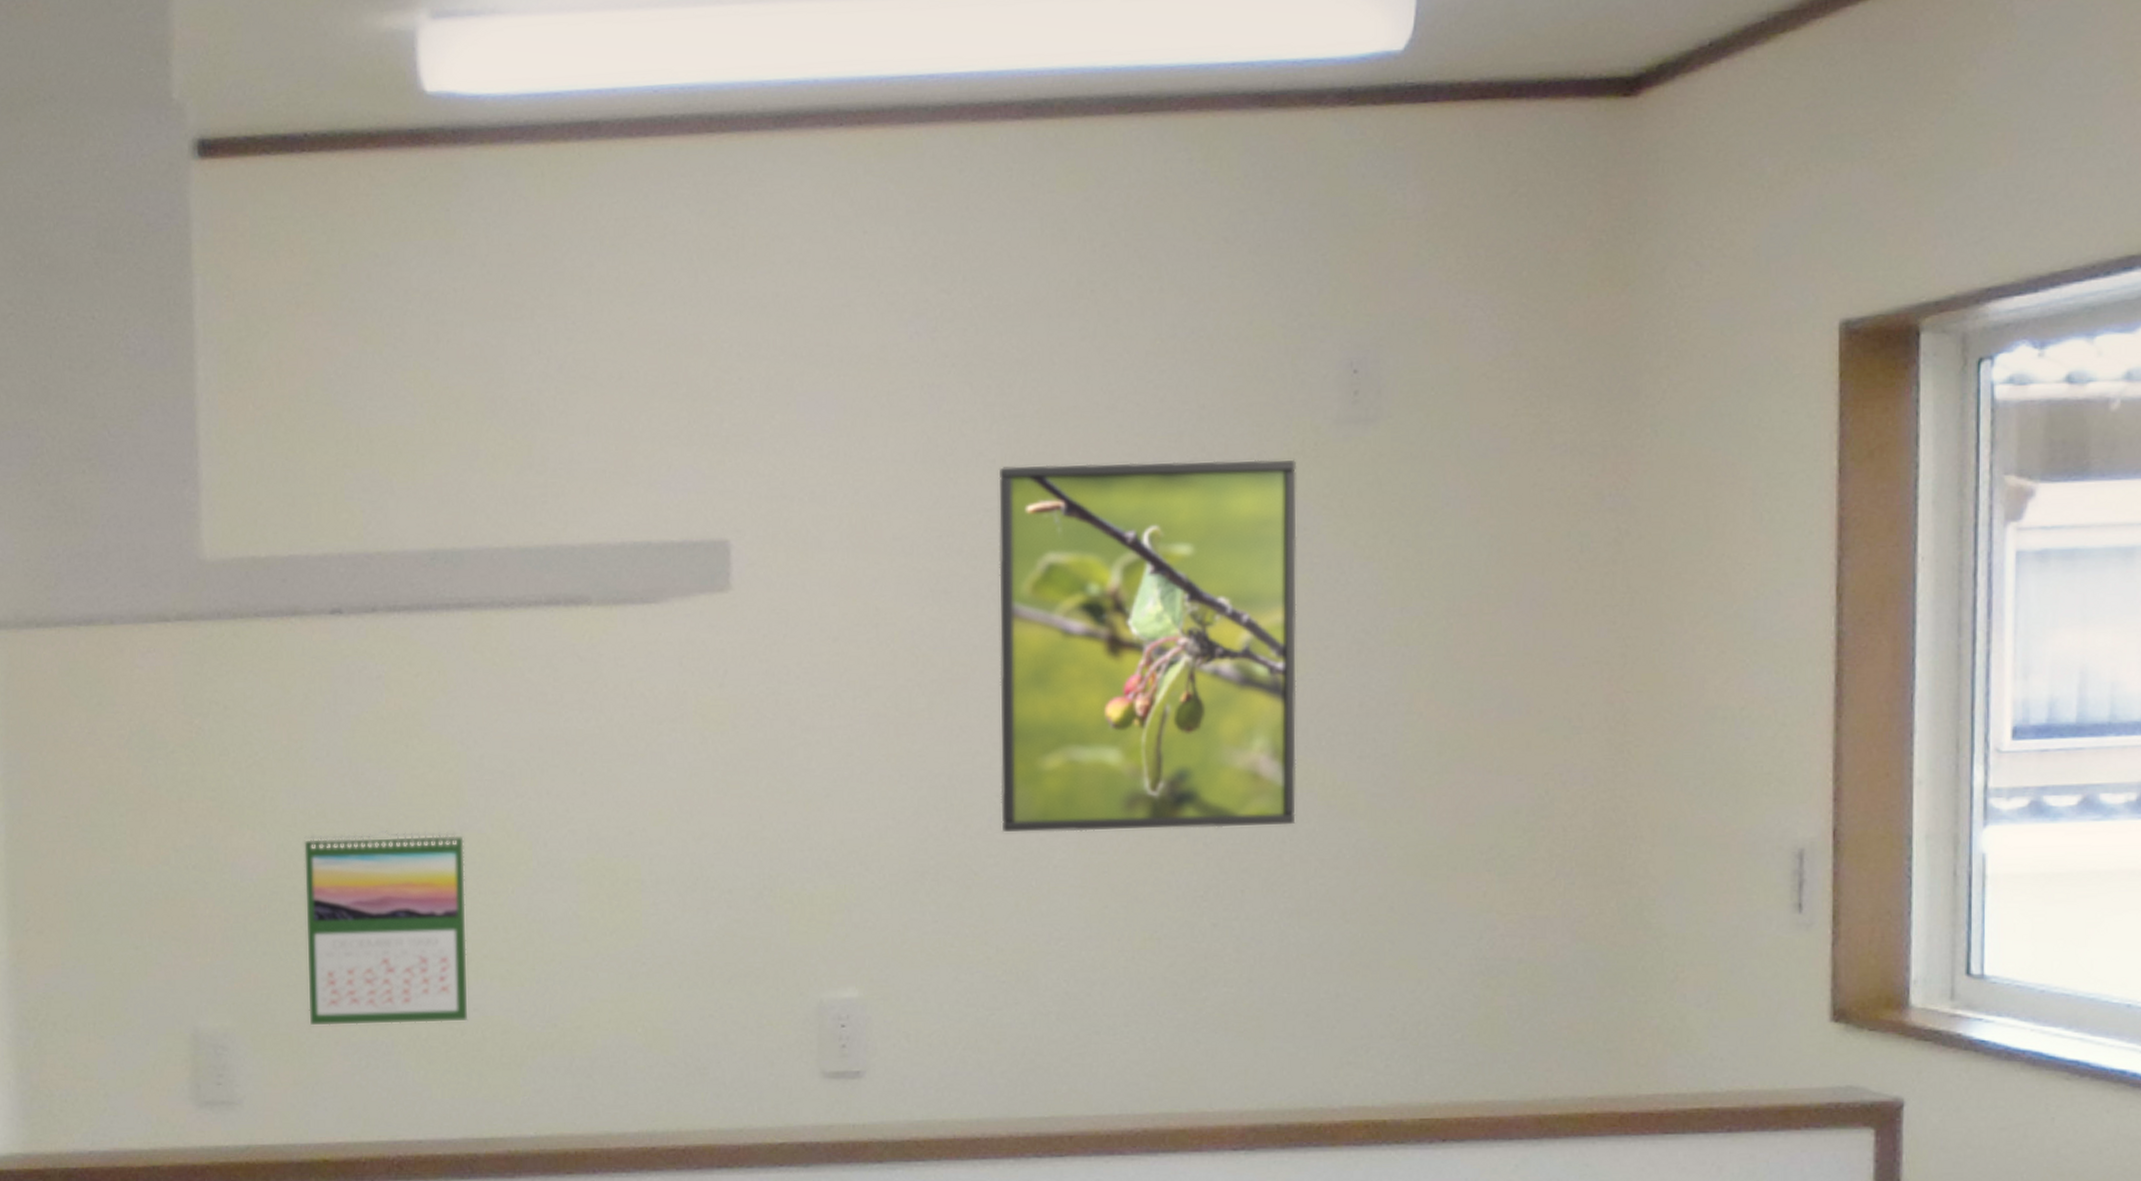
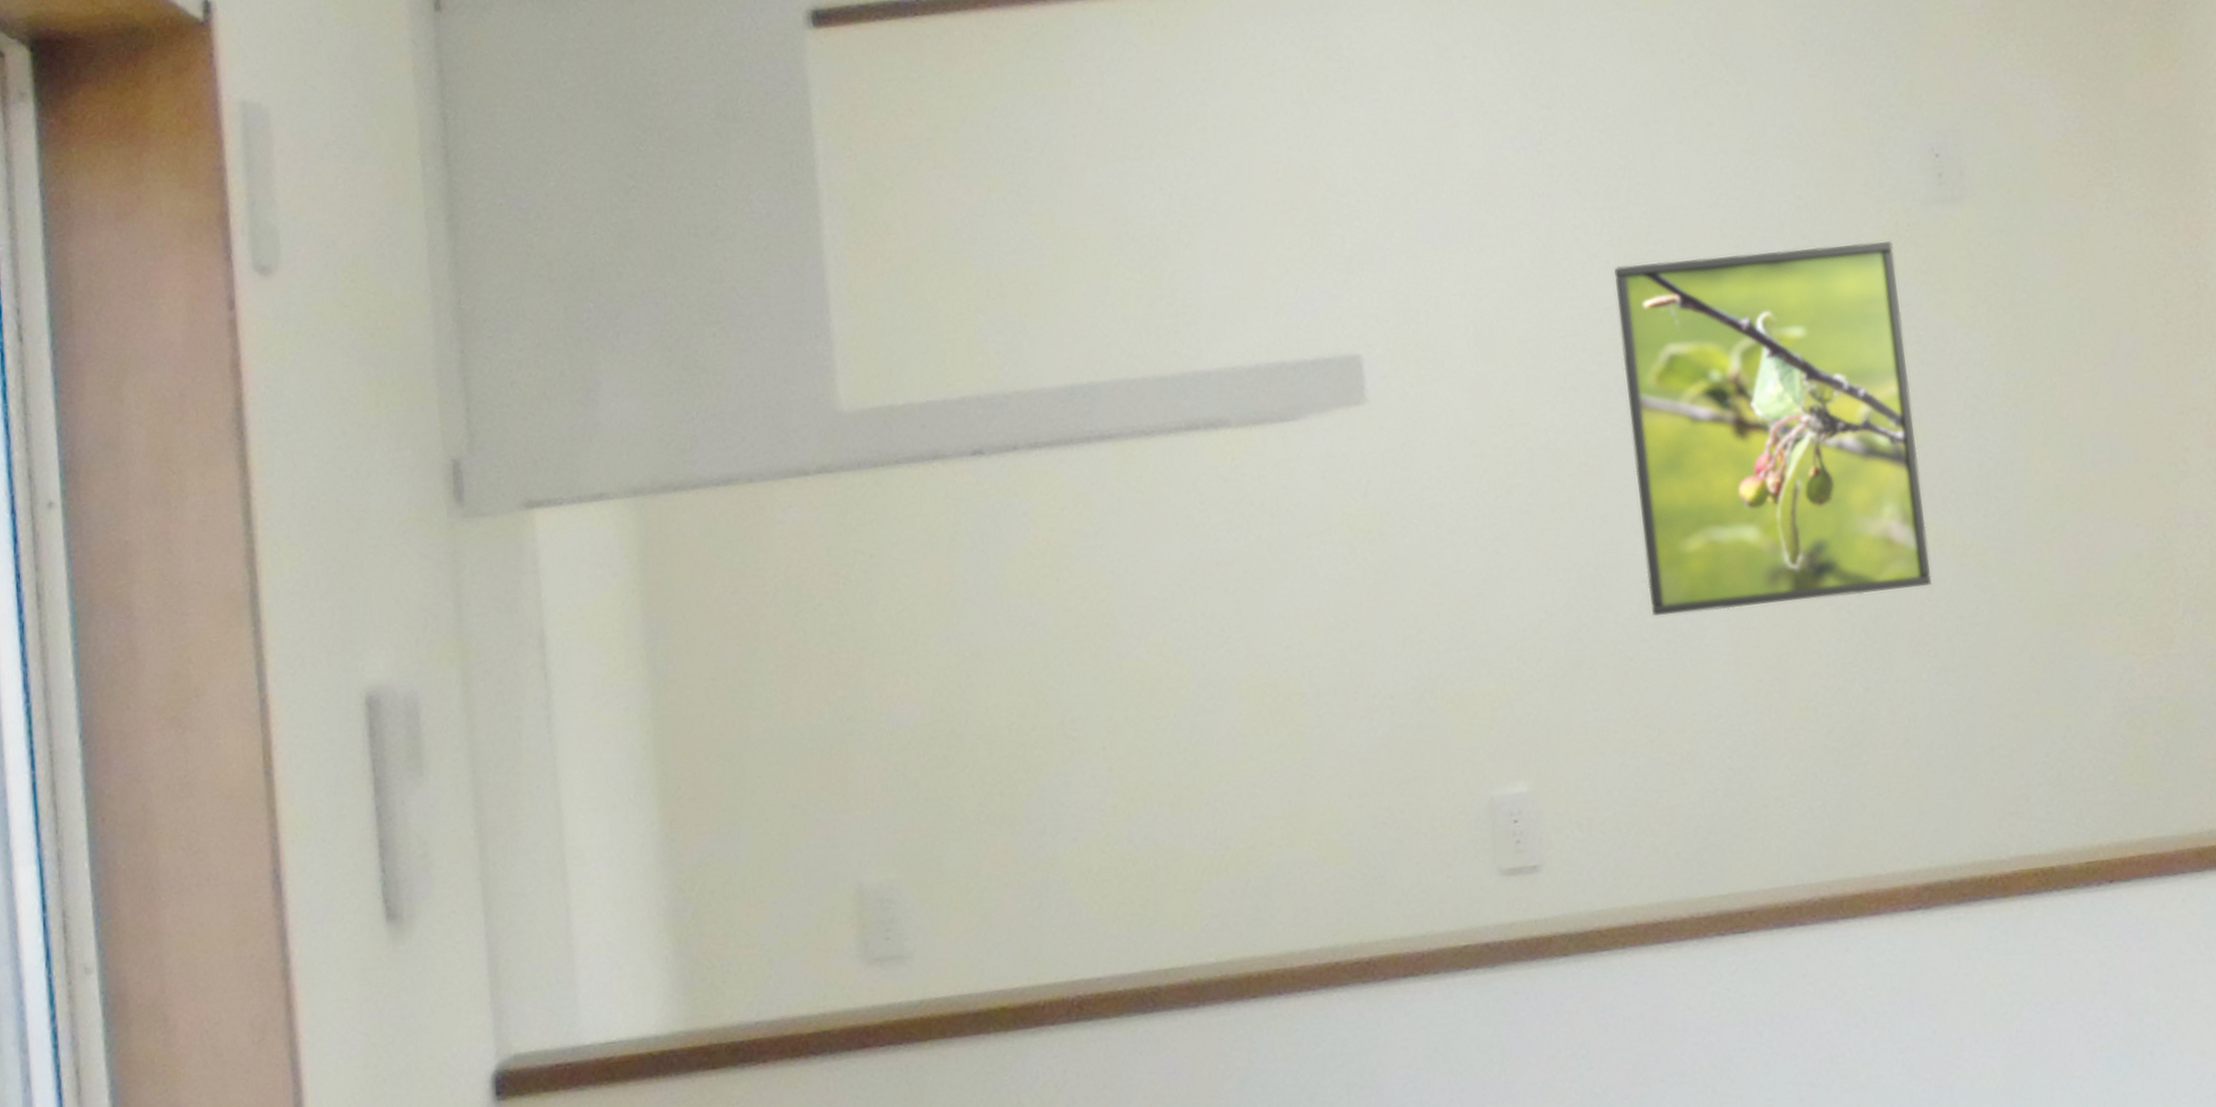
calendar: present [304,830,468,1025] -> none [960,661,1139,869]

